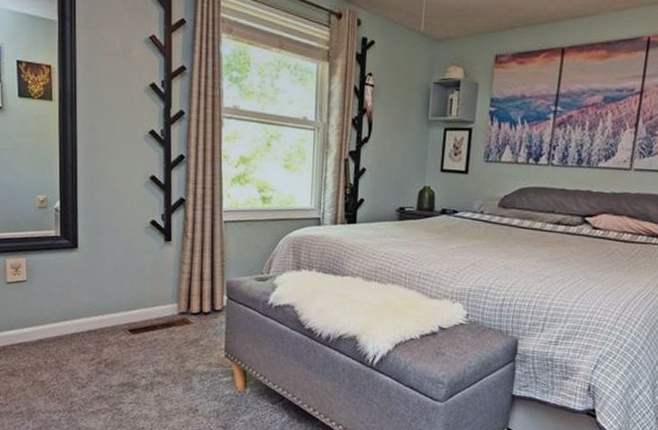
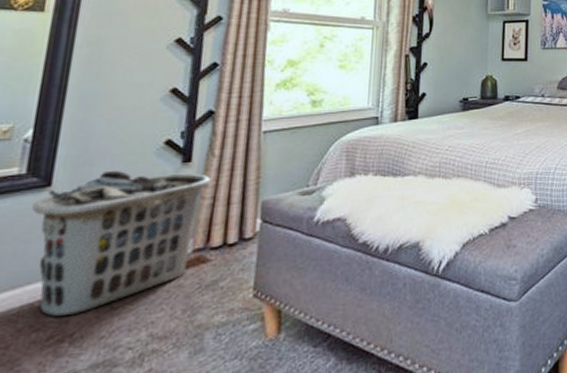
clothes hamper: none [68,240,187,347] -> present [32,170,211,318]

